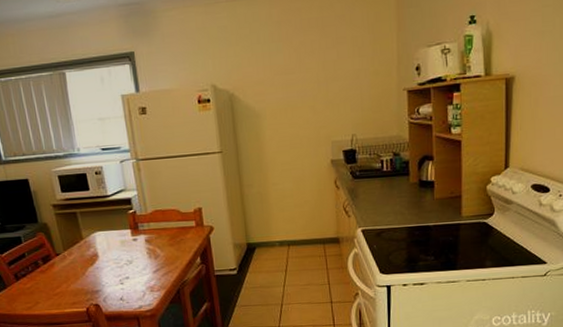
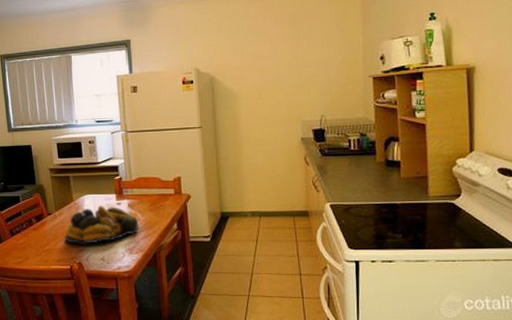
fruit bowl: none [77,242,159,285] -> present [65,205,139,244]

